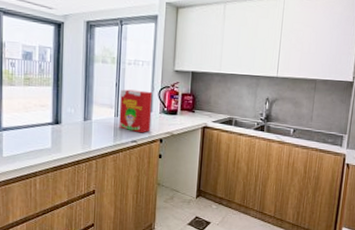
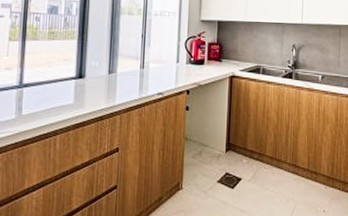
cereal box: present [119,89,153,133] -> none [144,40,179,85]

